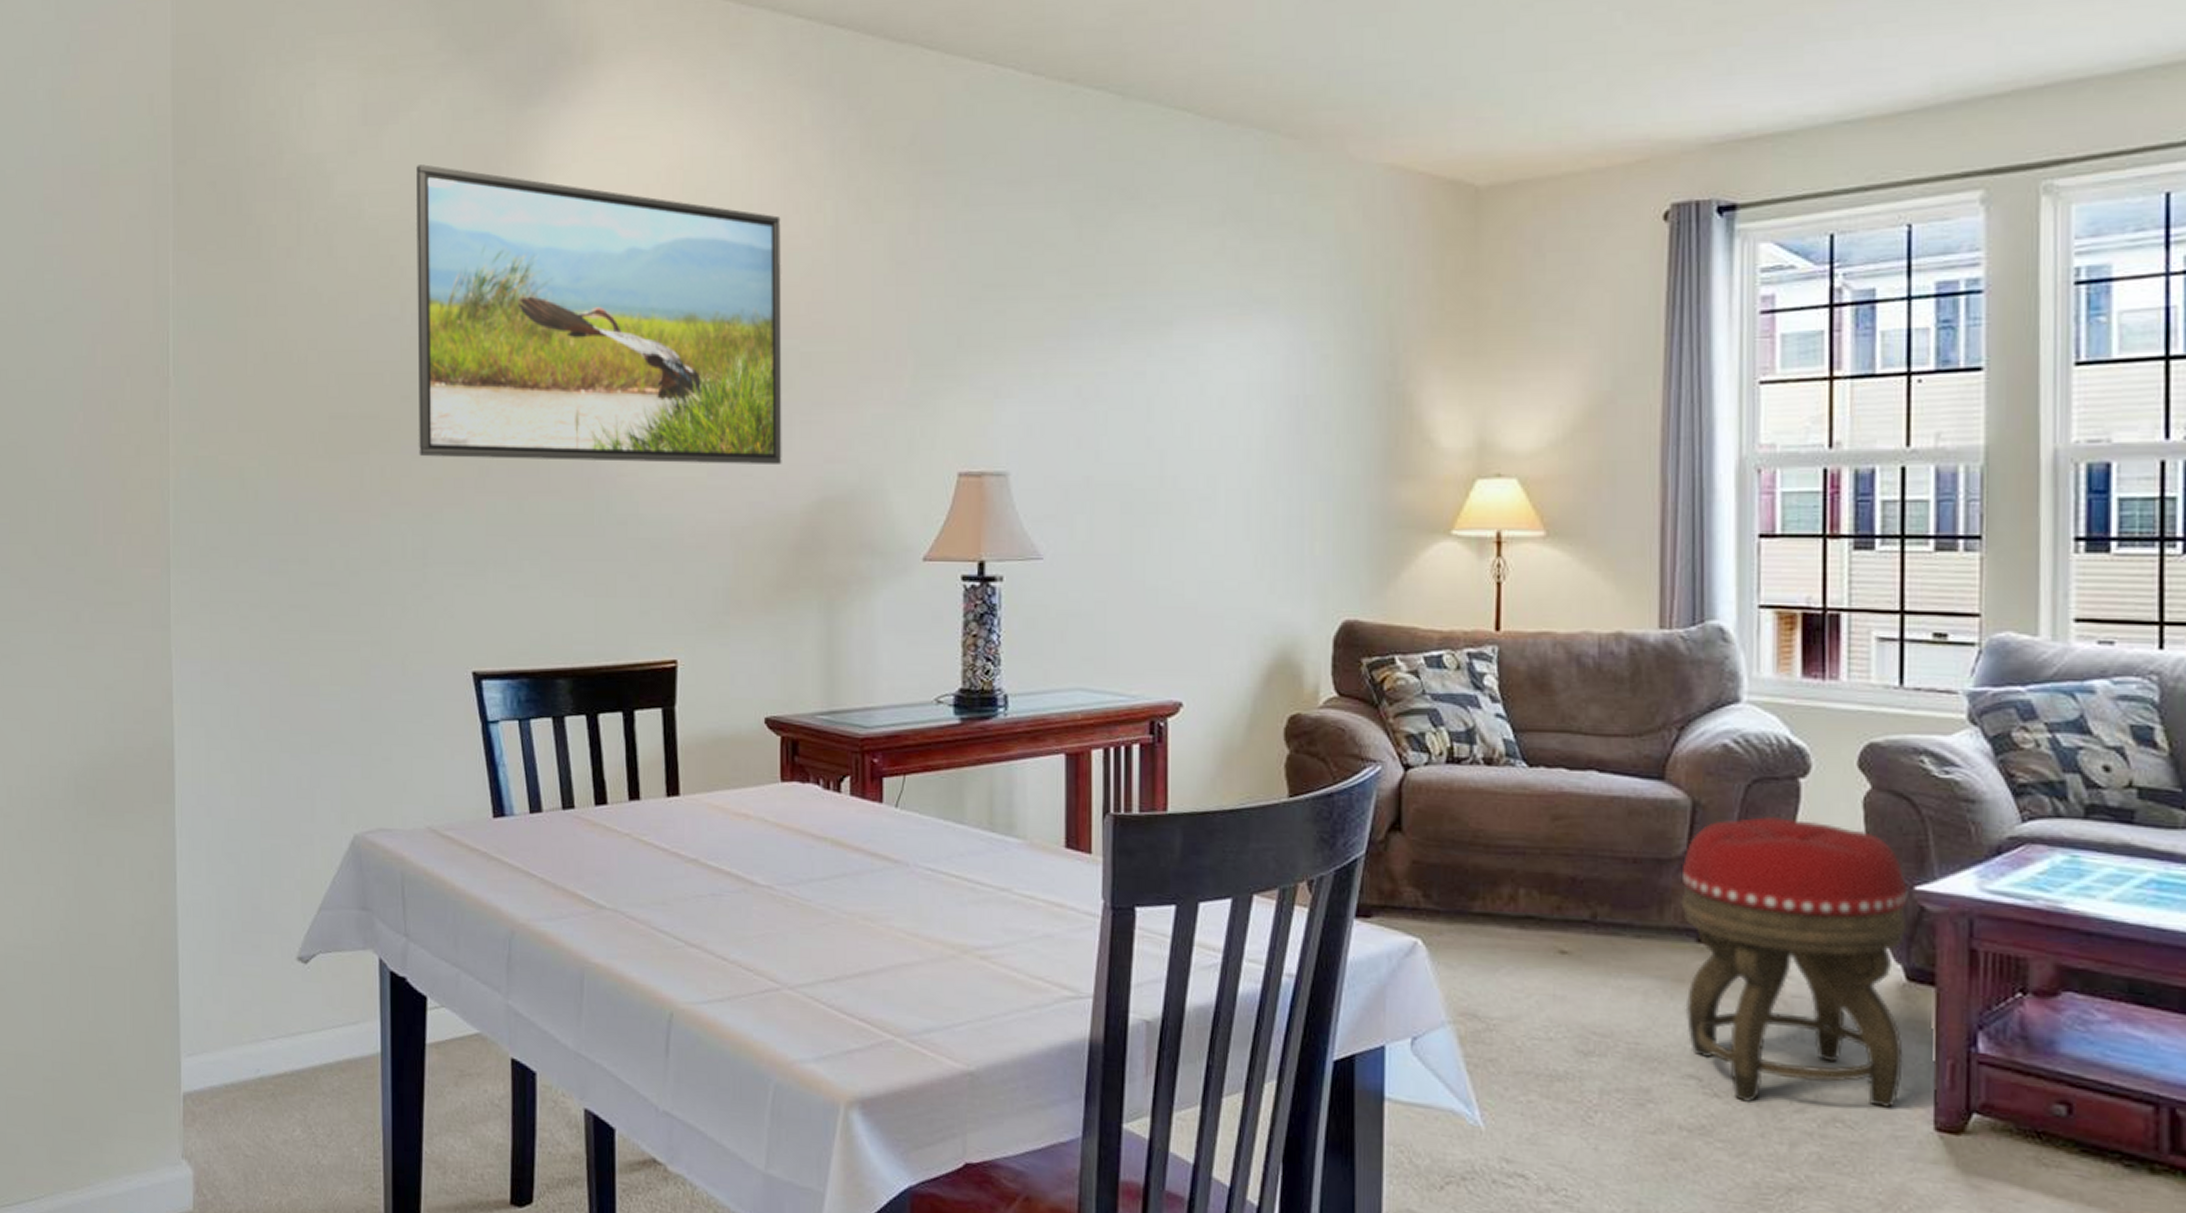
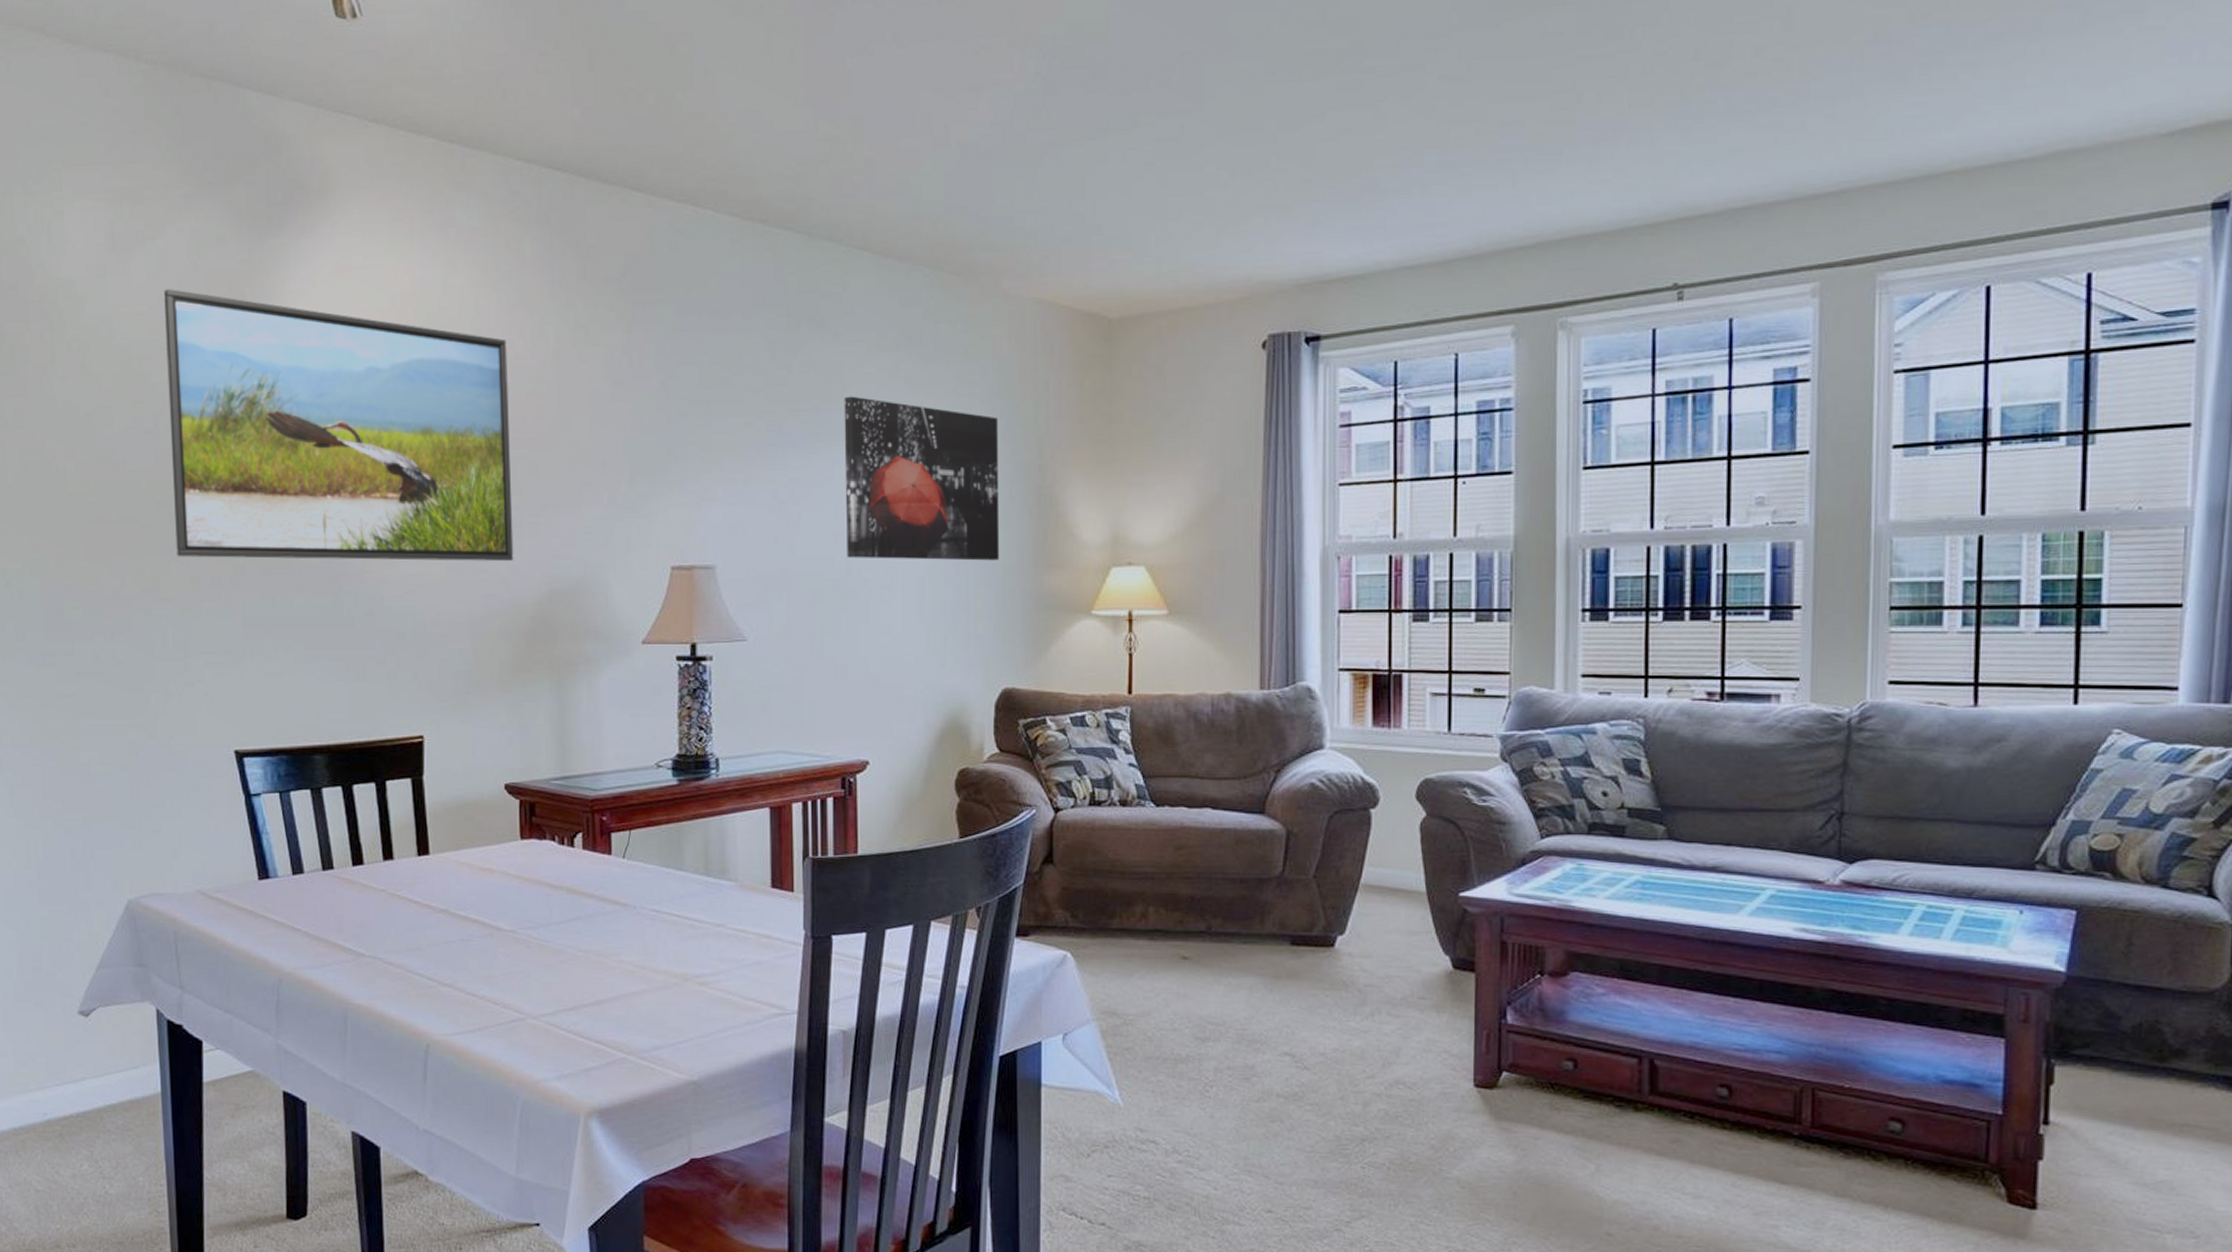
wall art: none [1159,278,1342,470] -> present [844,396,1000,561]
footstool: present [1681,817,1908,1108] -> none [1278,841,1454,1073]

